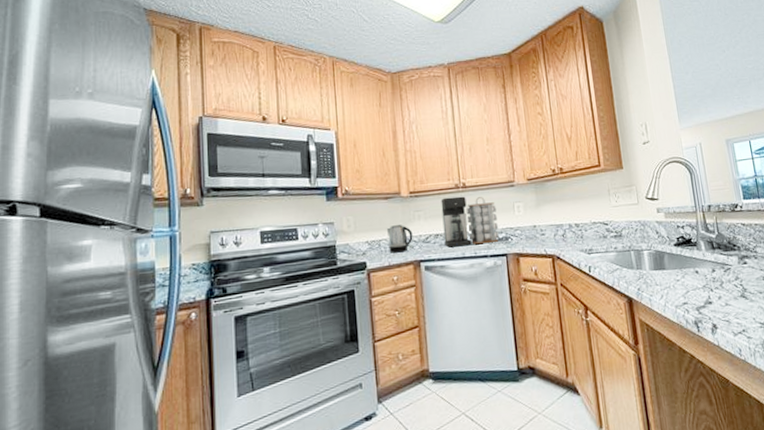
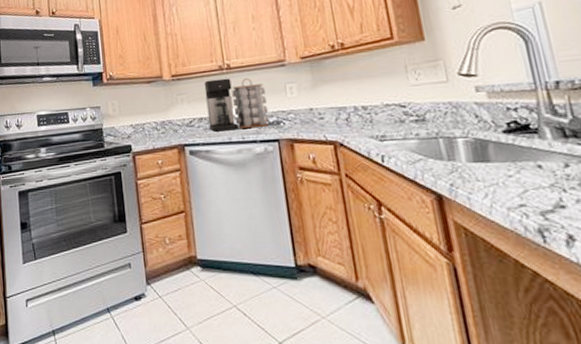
kettle: present [386,224,413,253] -> none [149,107,176,137]

